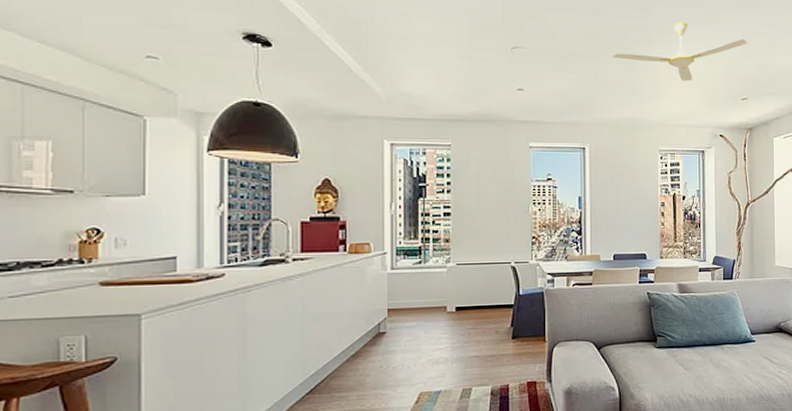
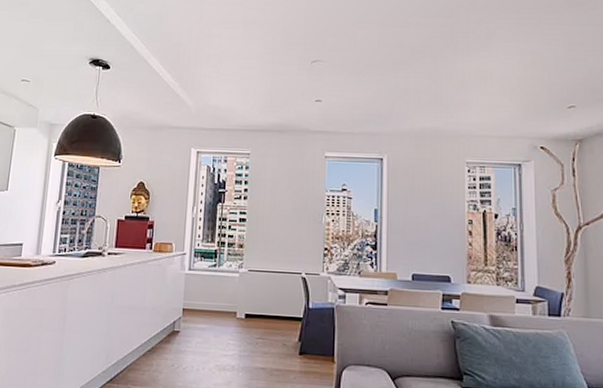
ceiling fan: present [612,22,747,81] -> none [414,28,573,89]

